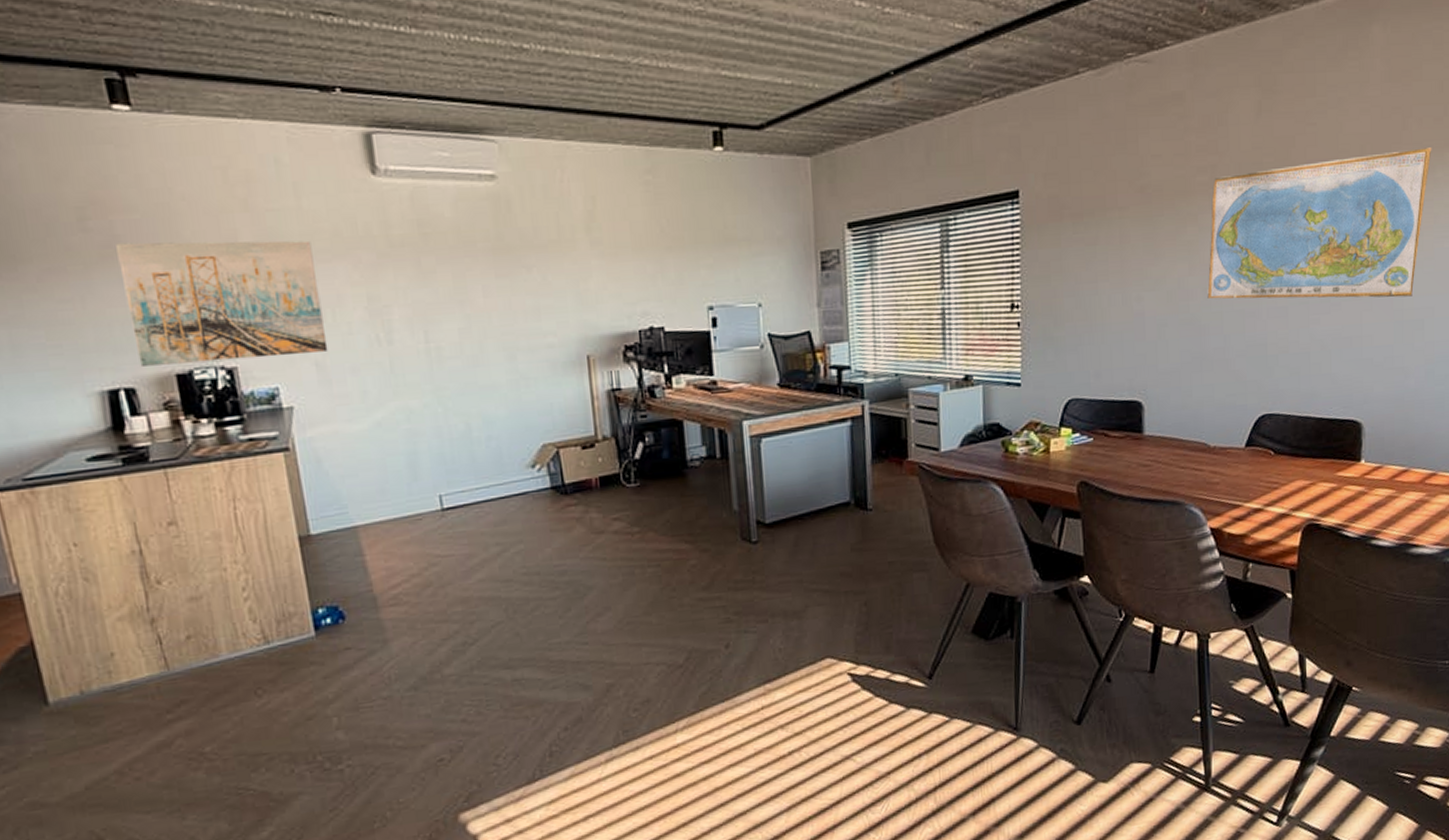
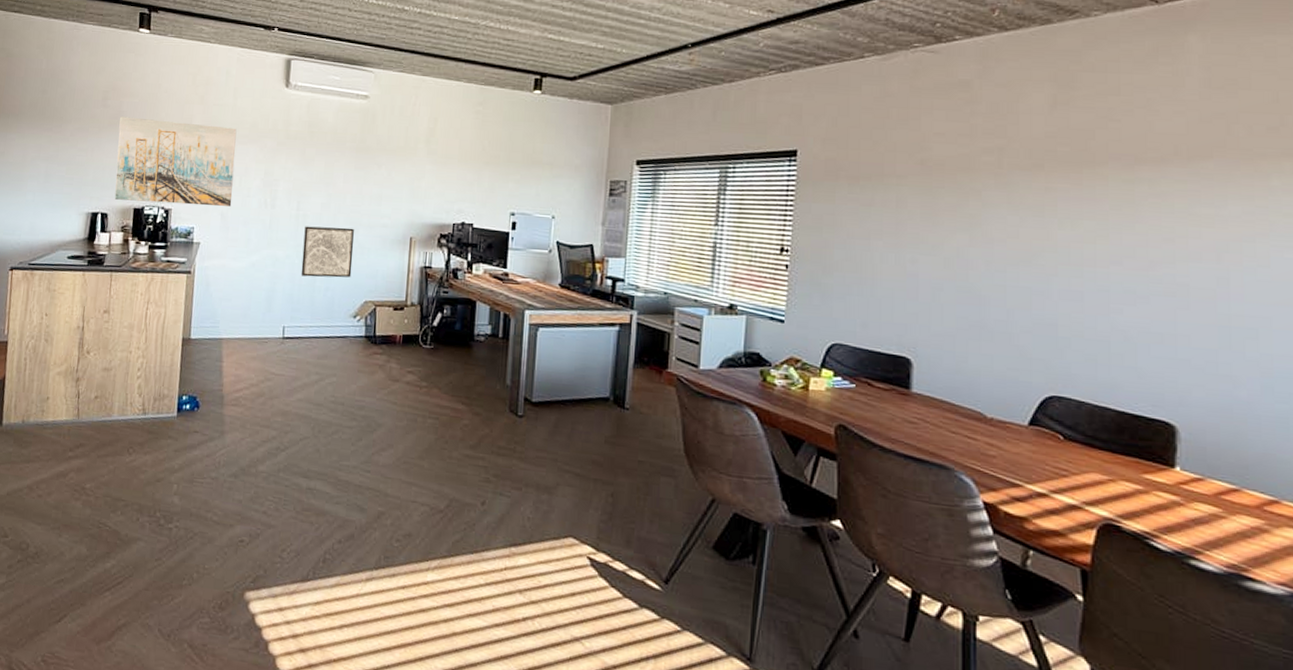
wall art: none [442,355,519,428] -> present [301,226,354,278]
world map: present [1207,147,1432,299] -> none [989,154,1265,303]

